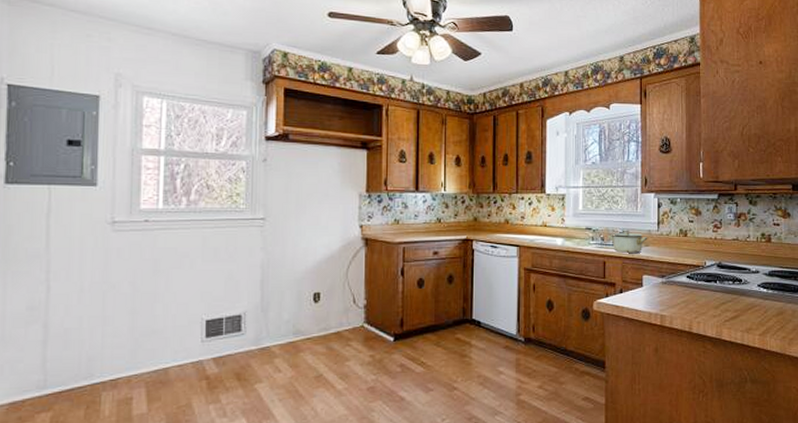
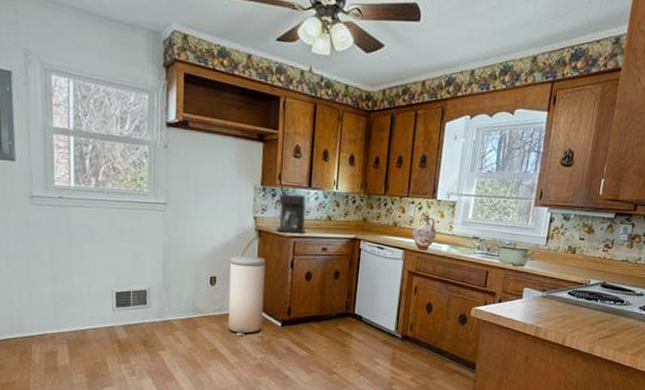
pedal bin: none [334,267,374,356] -> present [228,255,266,336]
coffee maker: none [384,199,415,239] -> present [276,193,306,234]
ceramic jug: none [524,209,549,246] -> present [412,214,437,251]

